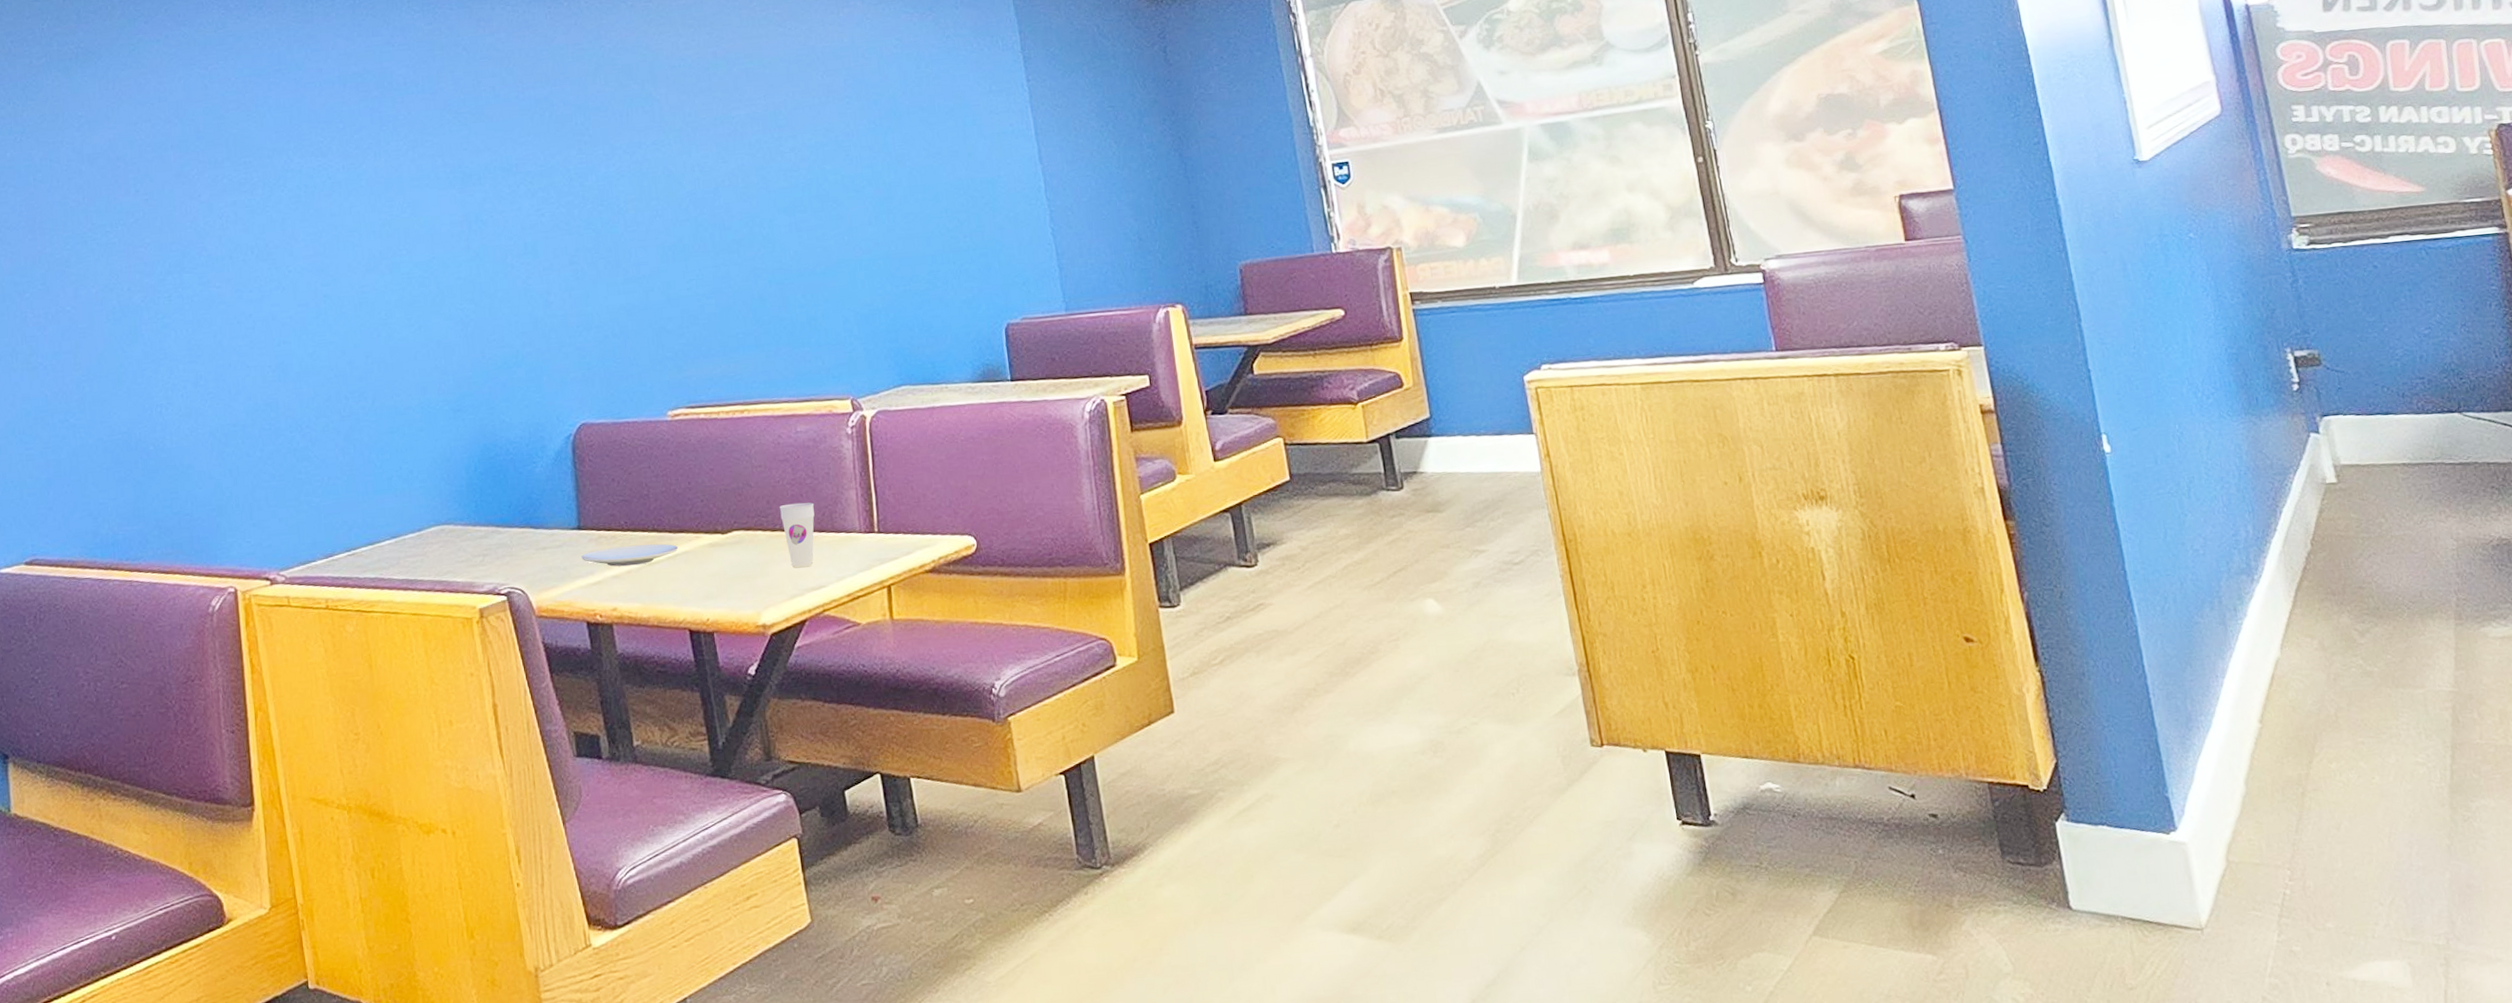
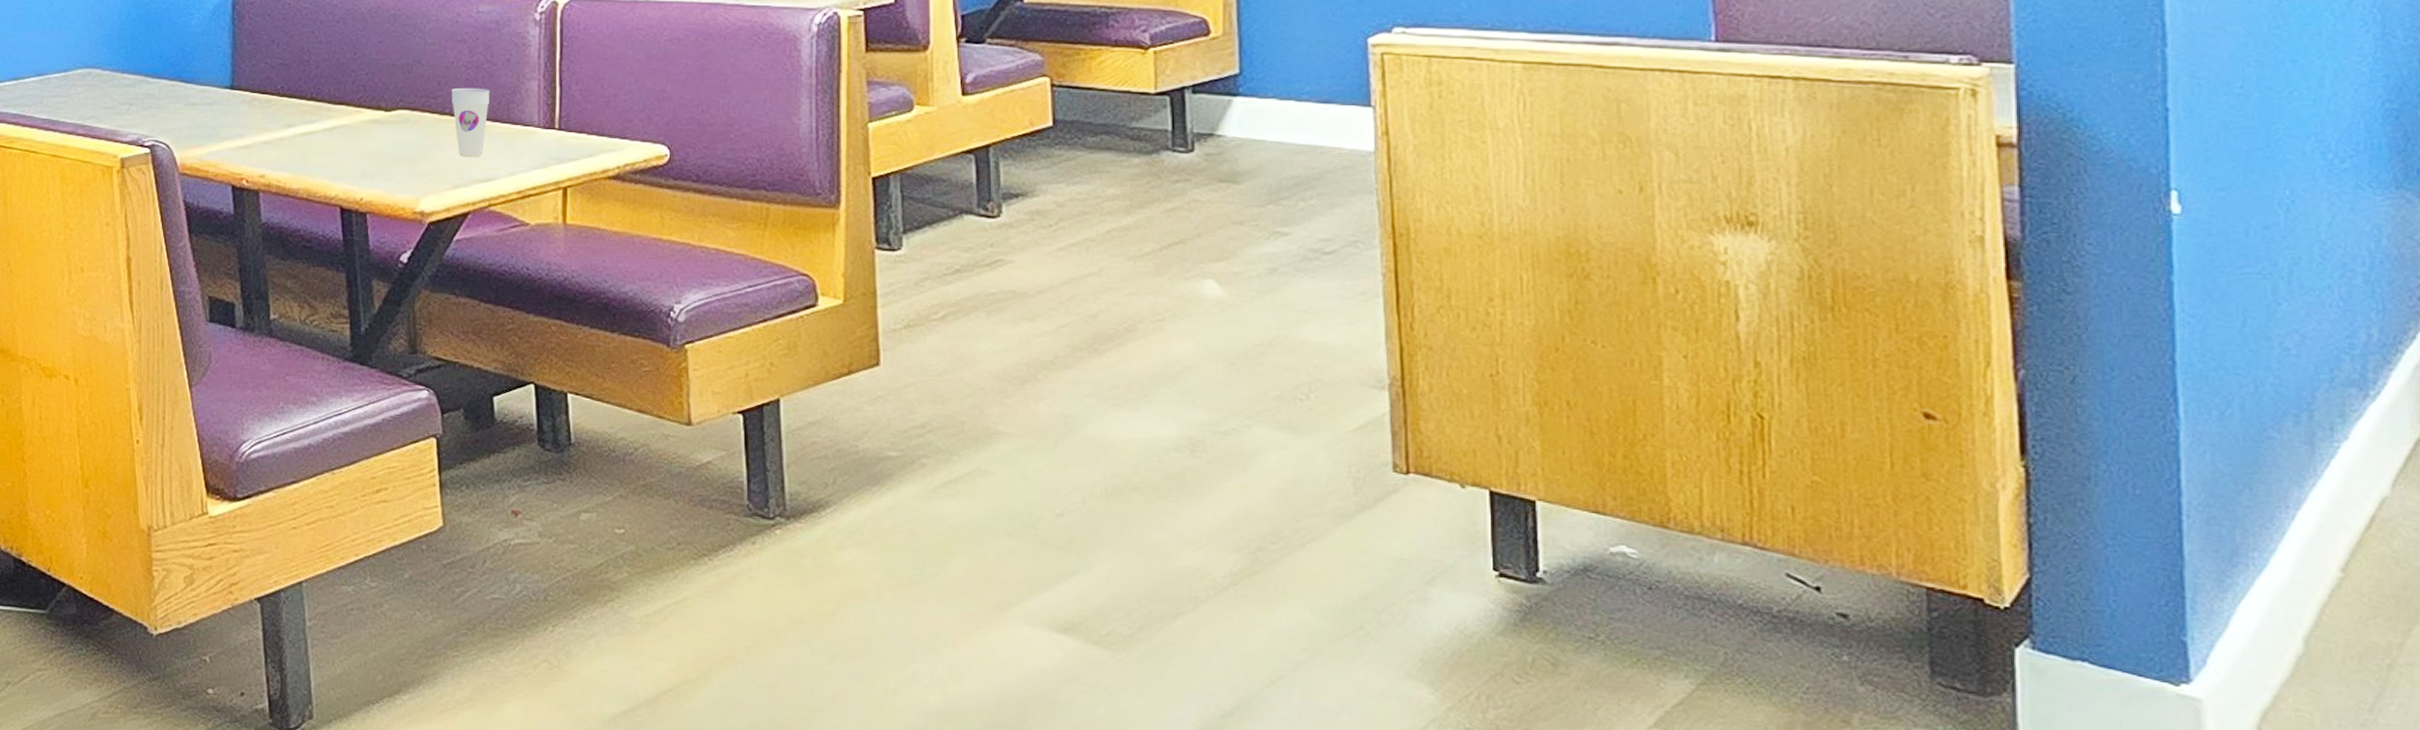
plate: present [581,543,679,567] -> none [232,111,337,133]

